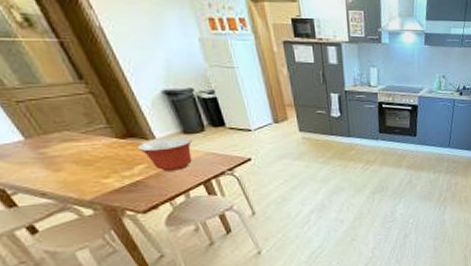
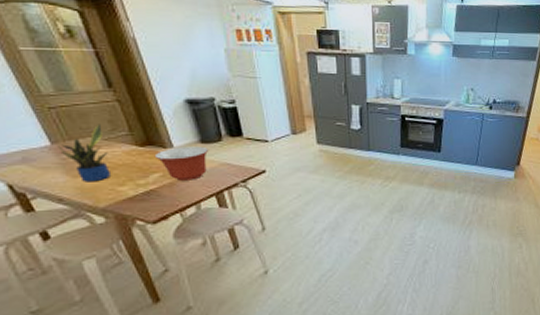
potted plant: none [33,117,93,176] -> present [58,124,110,182]

